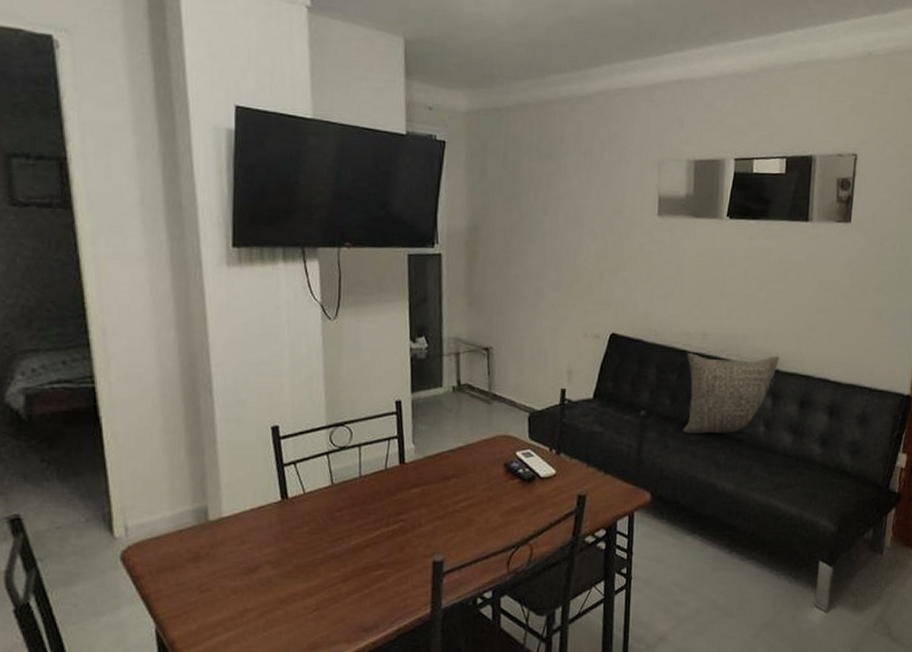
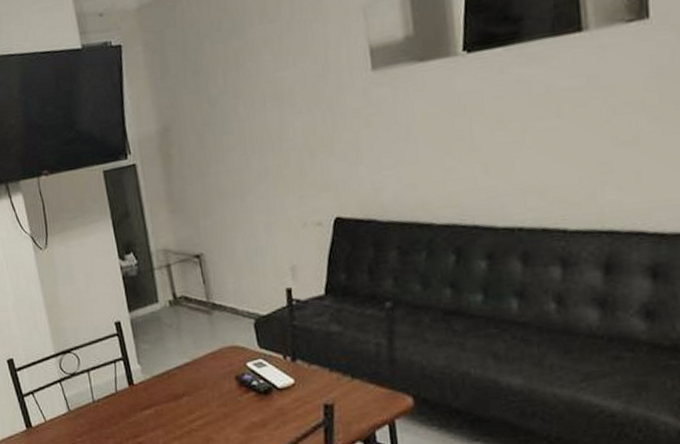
pillow: present [683,353,779,434] -> none [435,211,565,323]

